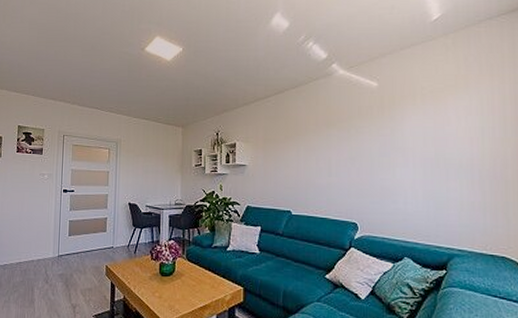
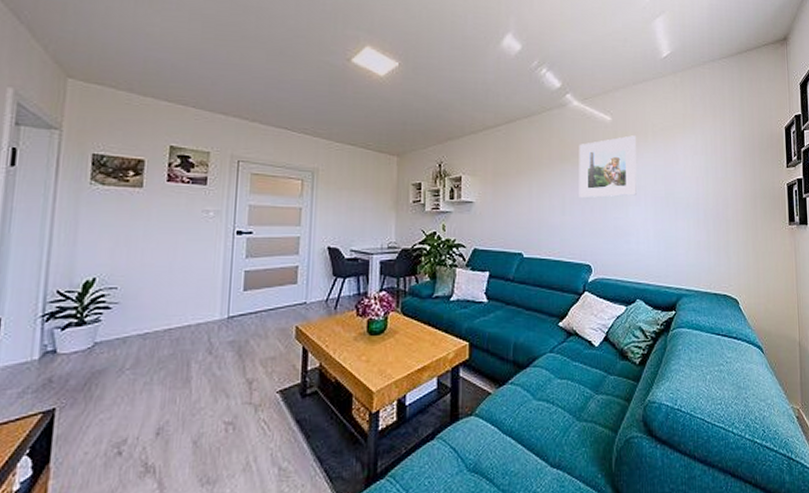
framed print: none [345,99,404,161] -> present [579,135,636,199]

